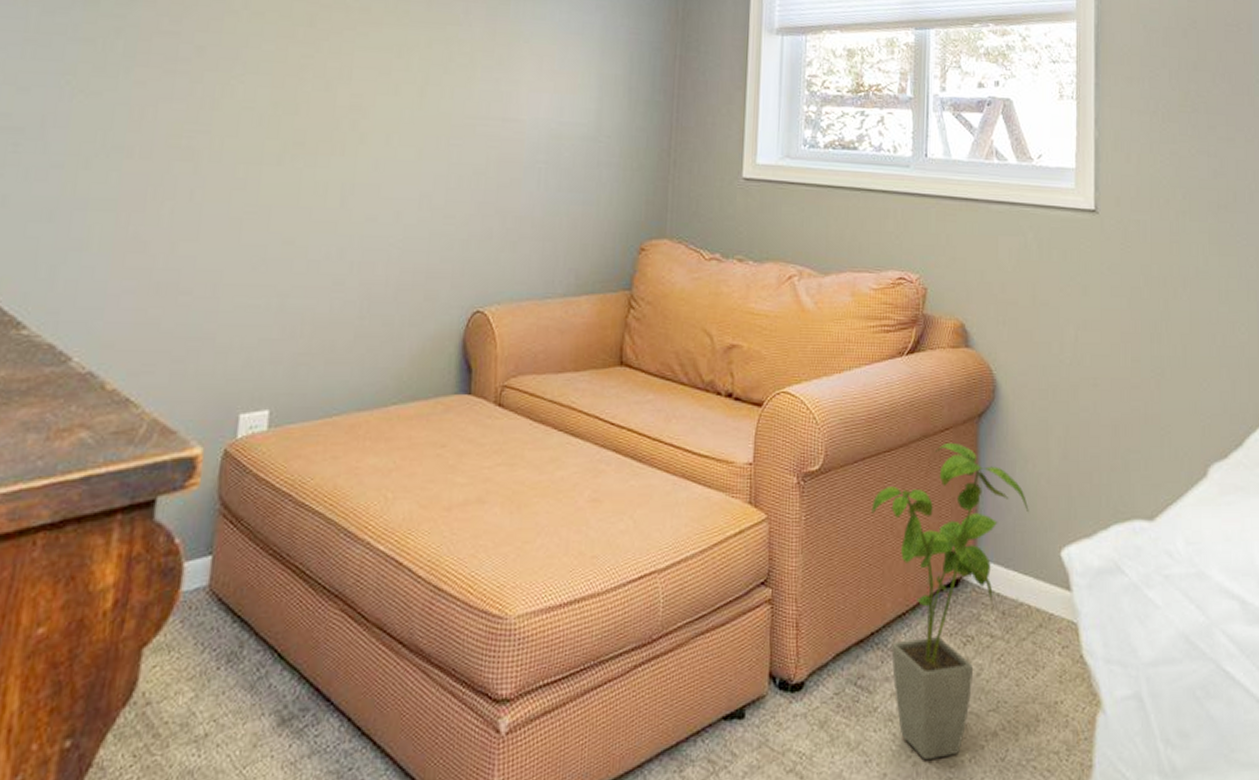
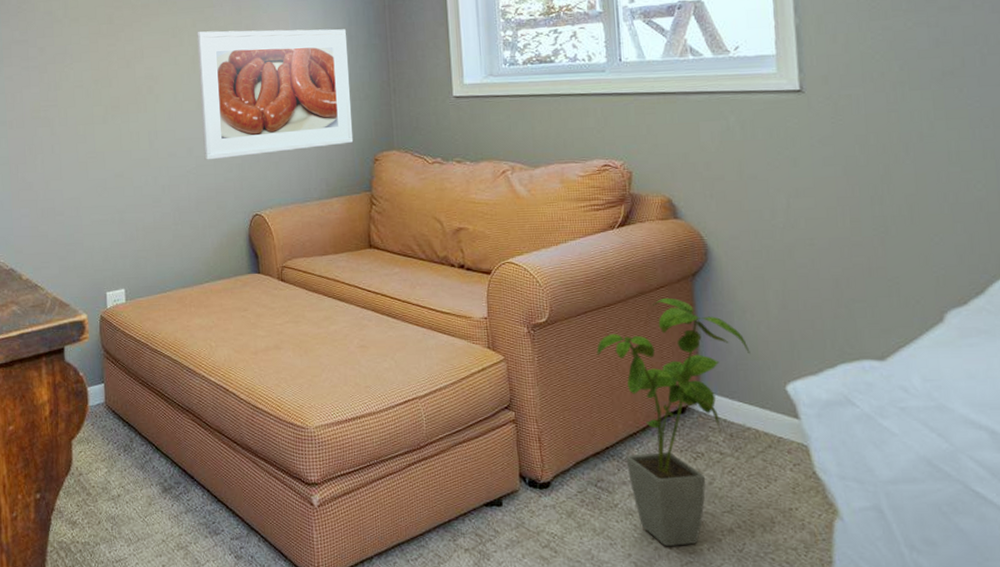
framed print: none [416,55,625,231] -> present [197,29,354,160]

